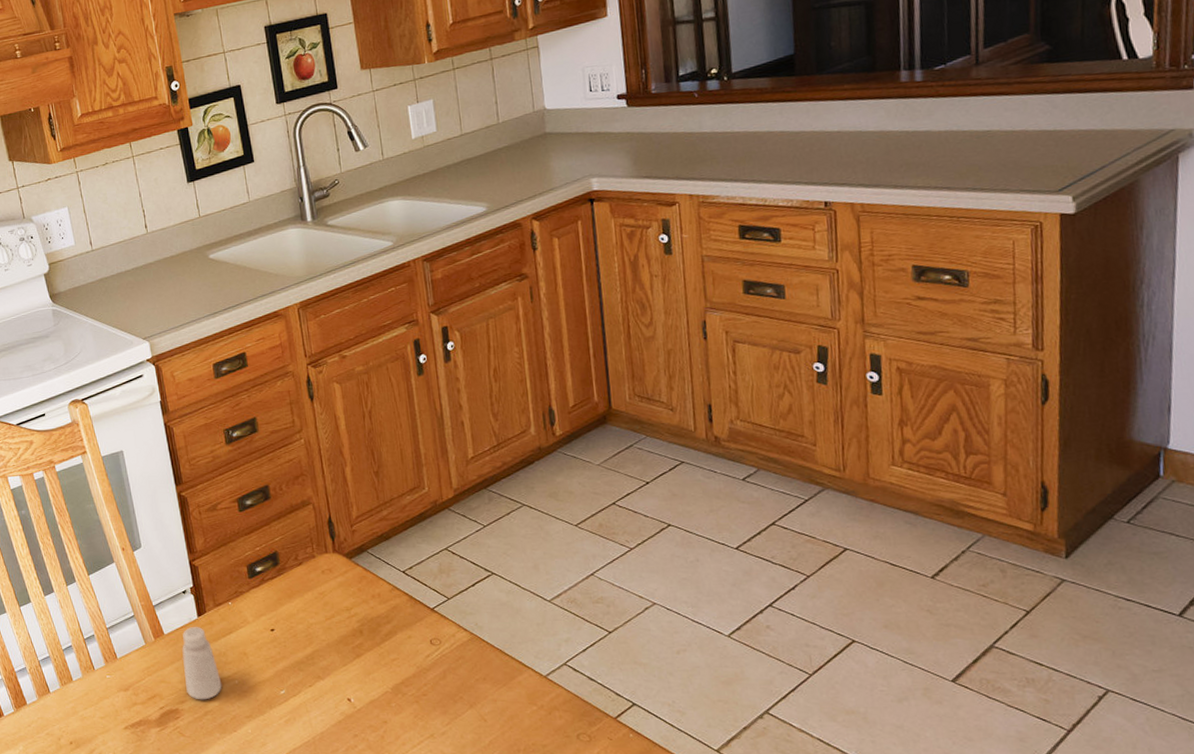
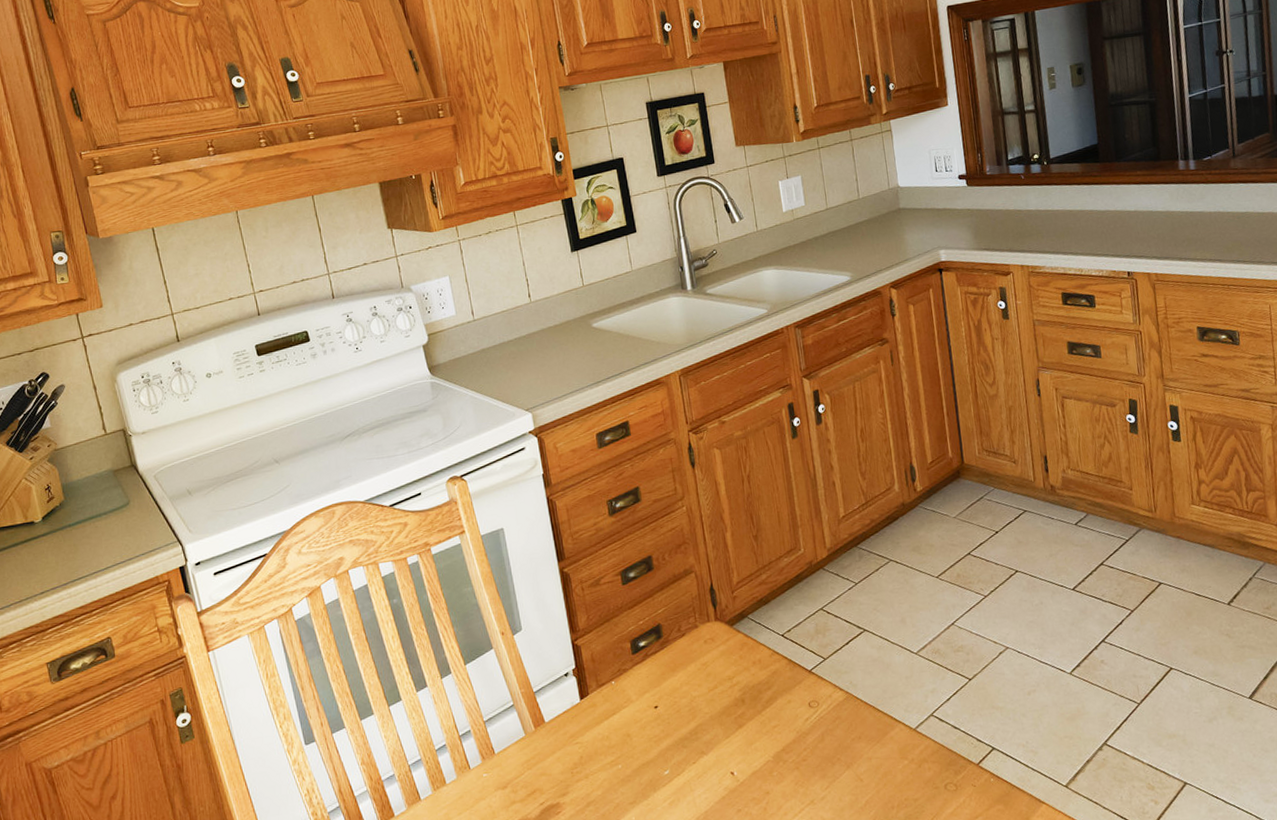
saltshaker: present [182,626,222,700] -> none [563,710,605,791]

